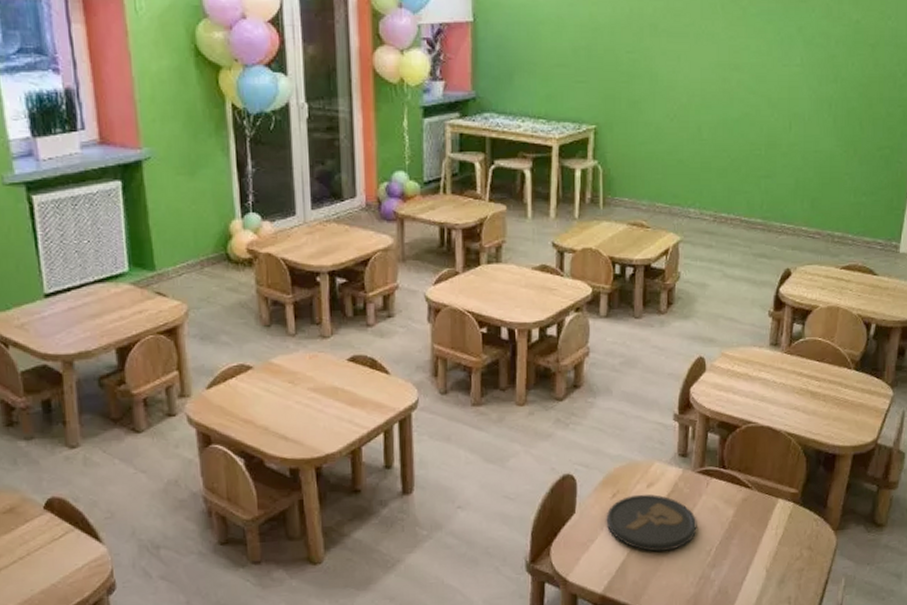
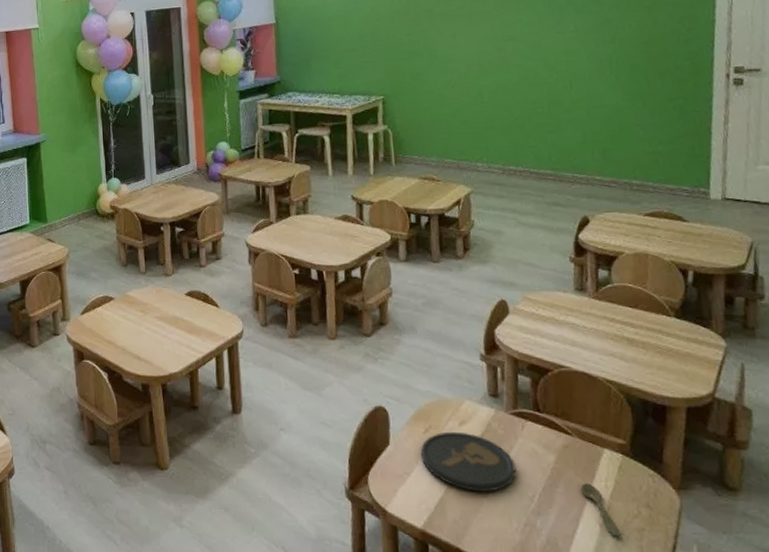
spoon: none [753,532,784,579] -> present [580,483,621,537]

